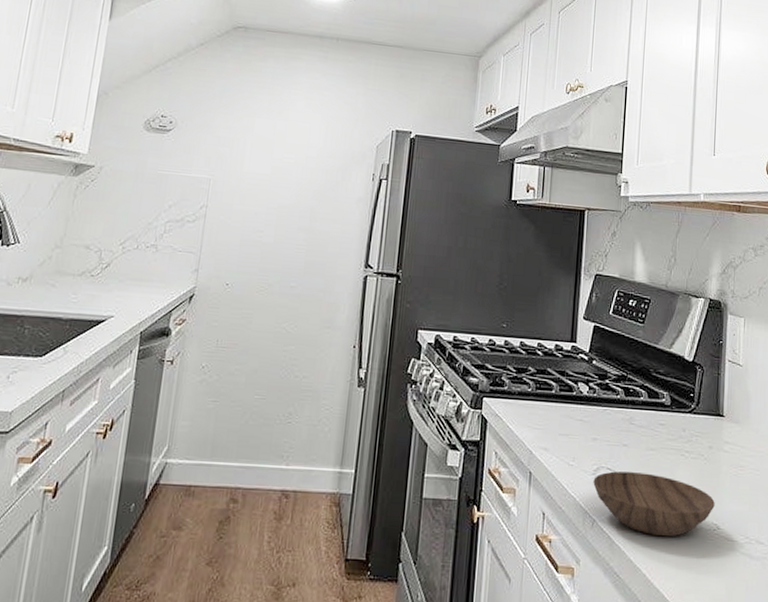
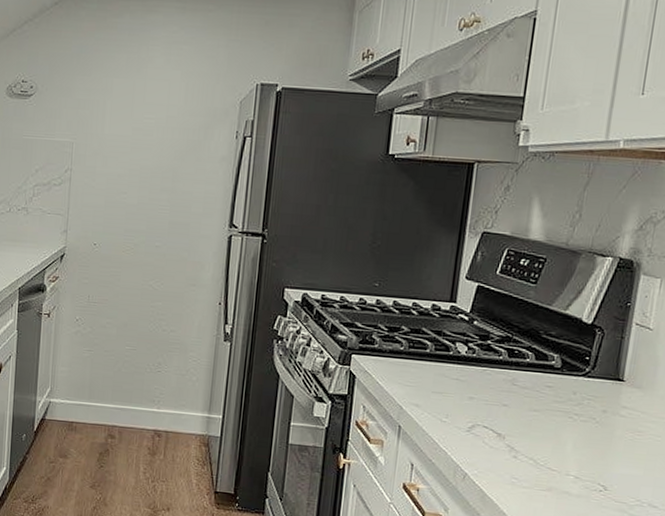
bowl: present [593,471,715,537] -> none [467,429,604,494]

